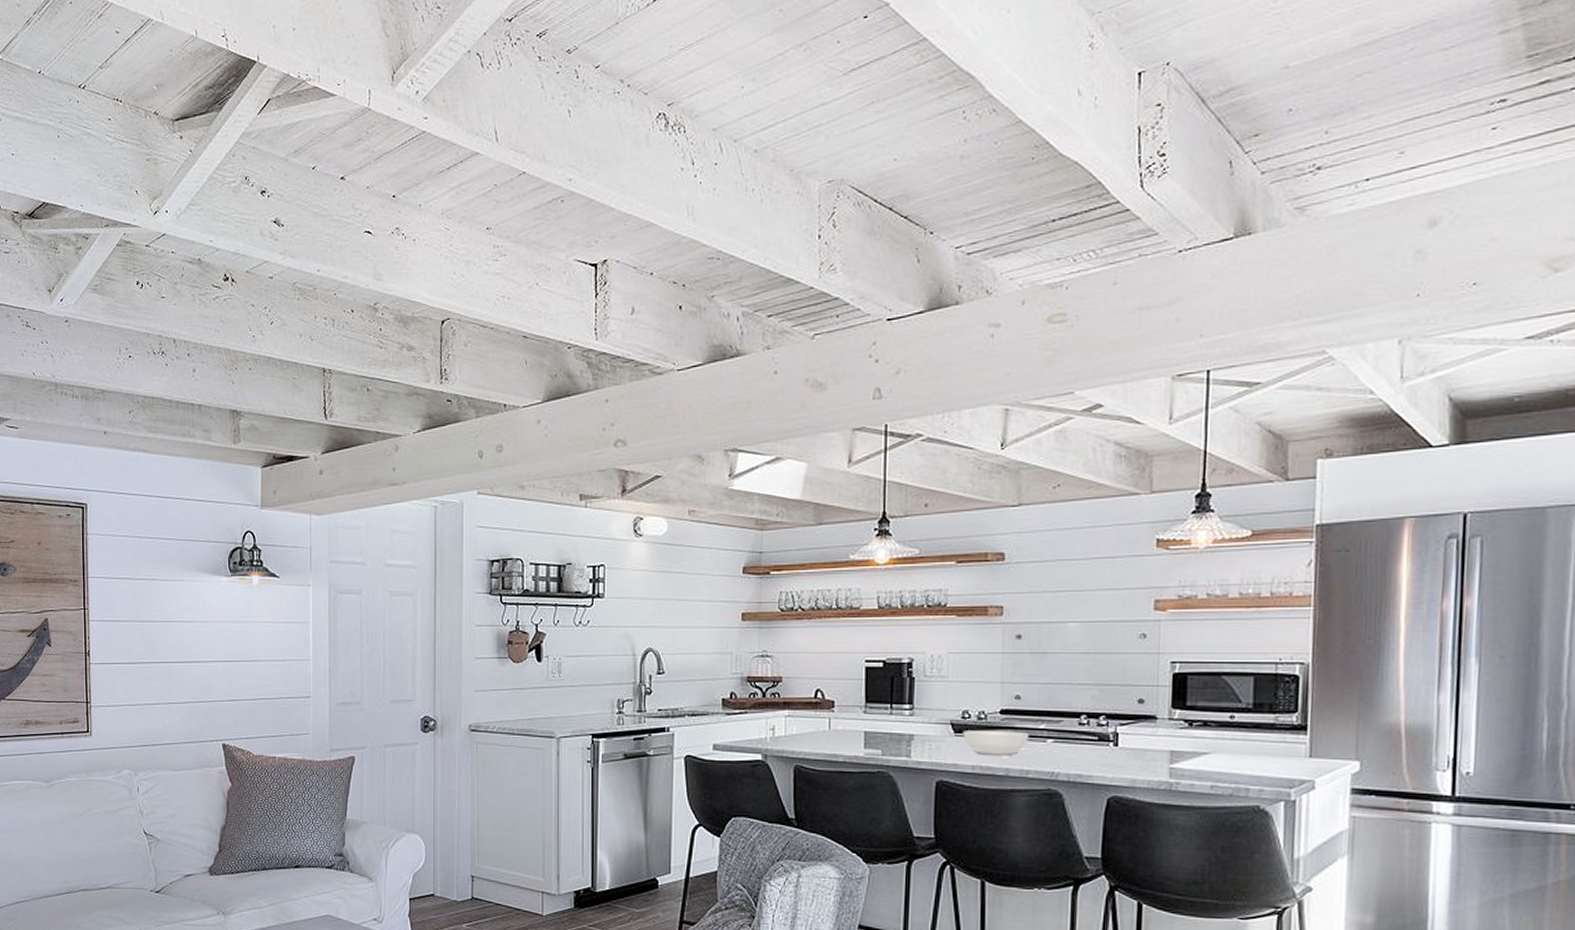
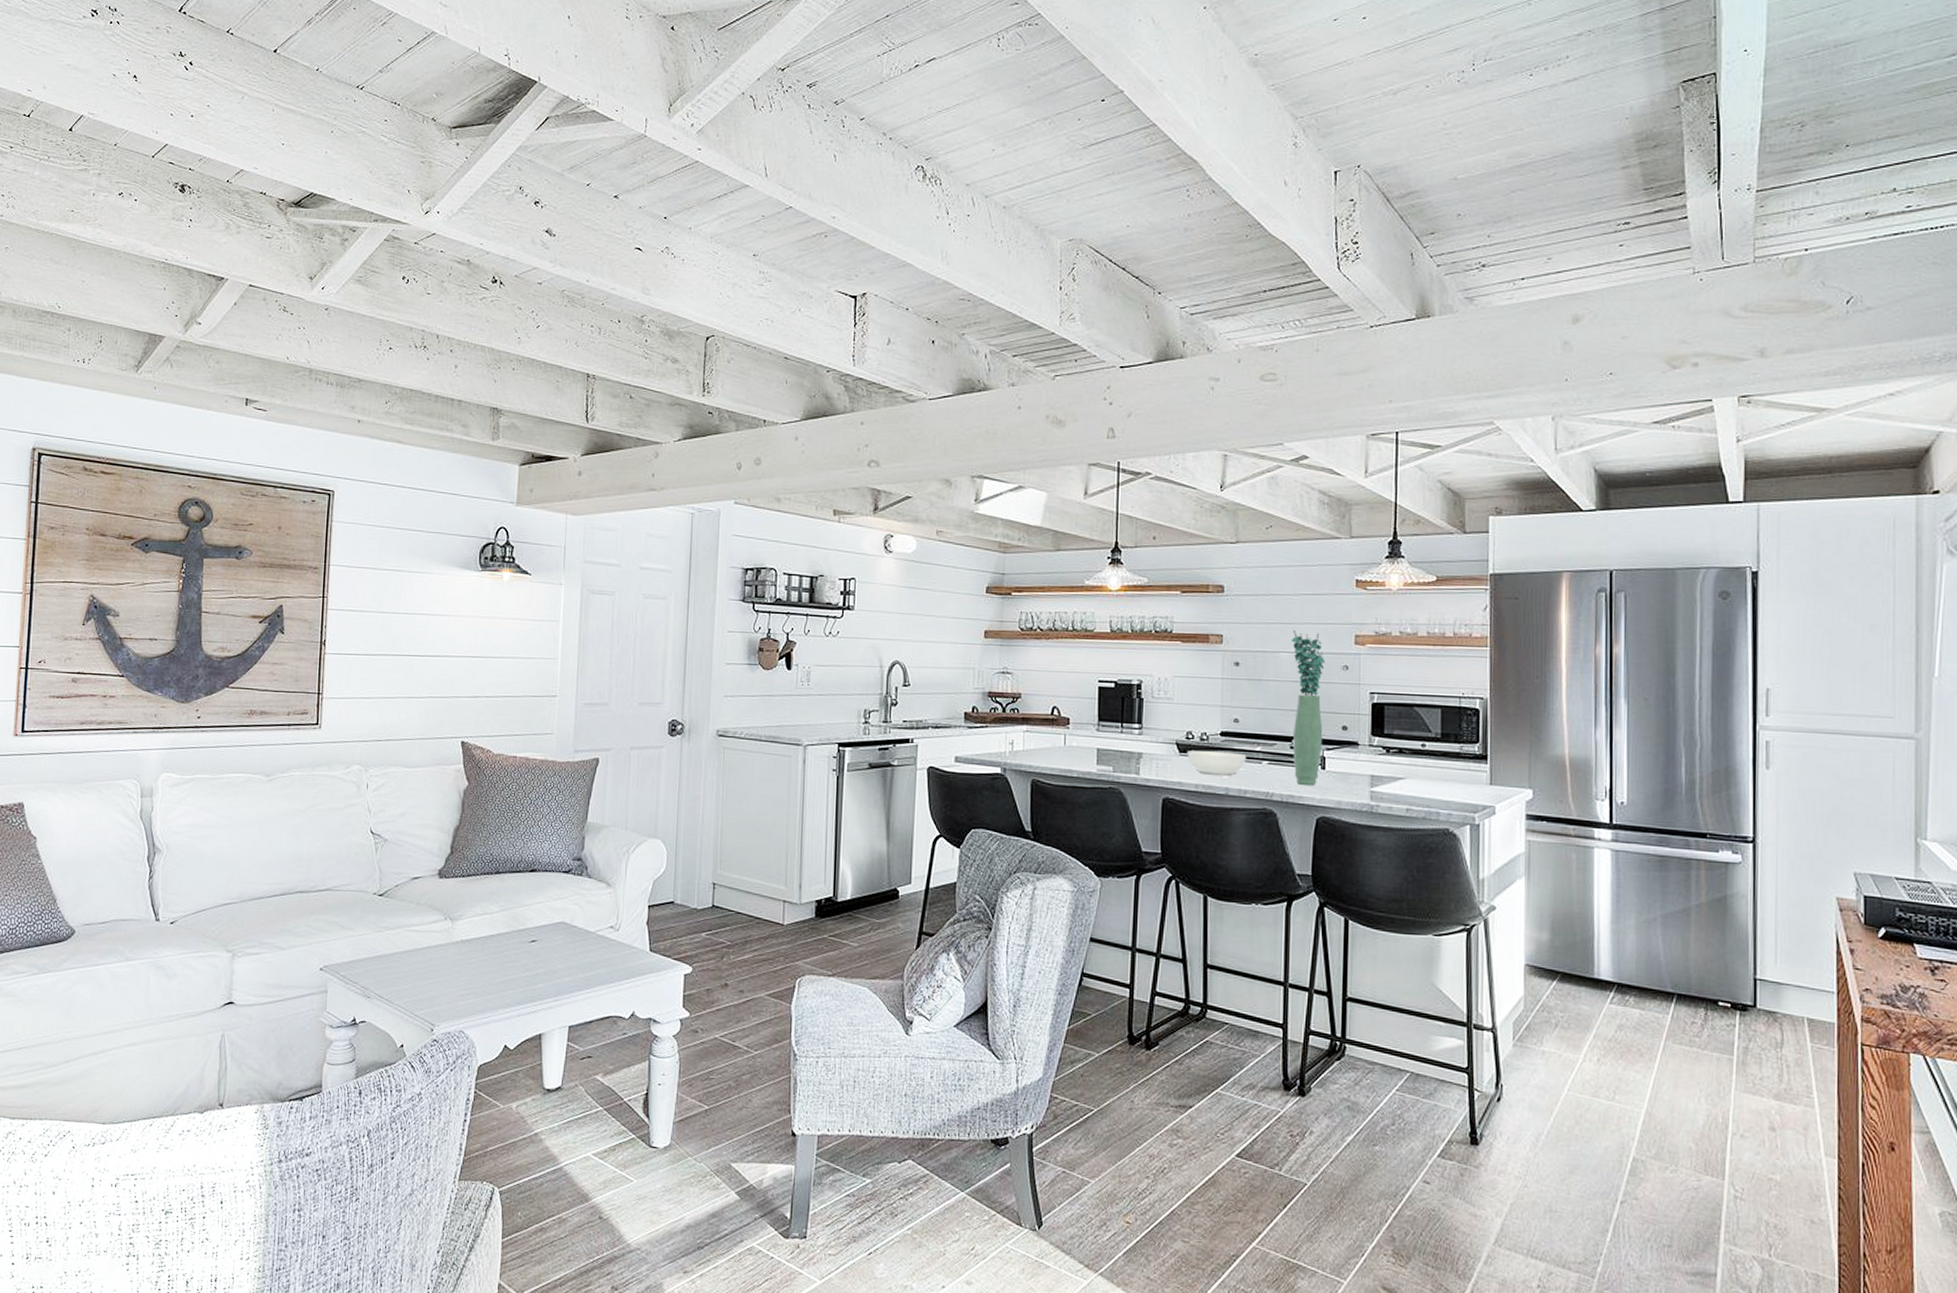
vase: none [1081,598,1120,765] -> present [1292,630,1325,787]

